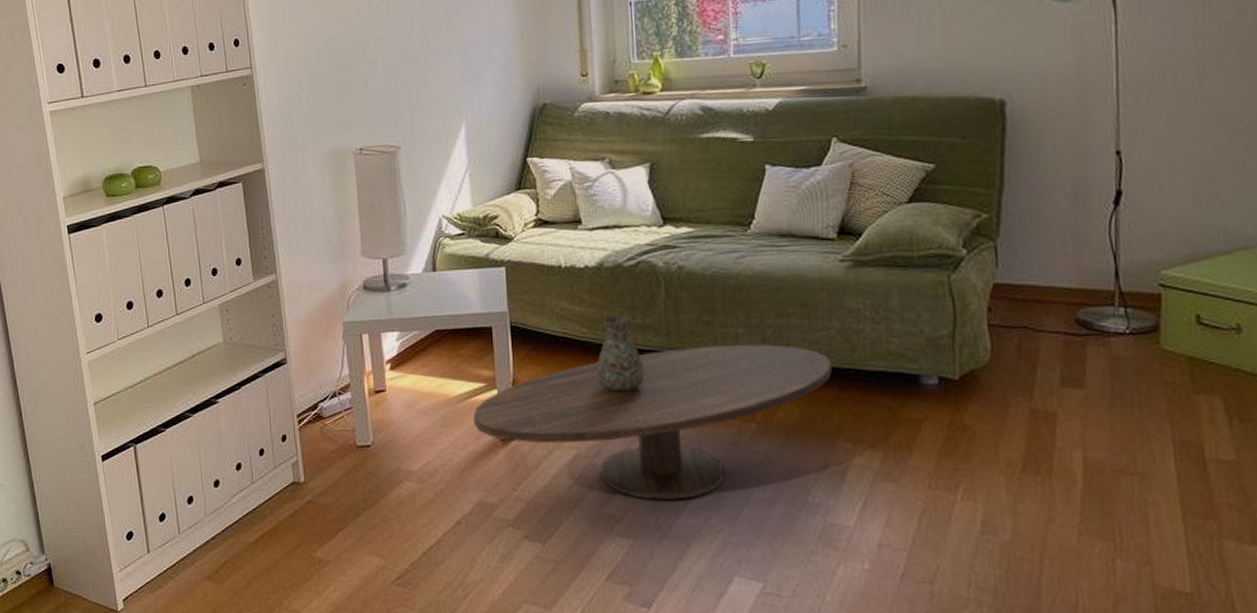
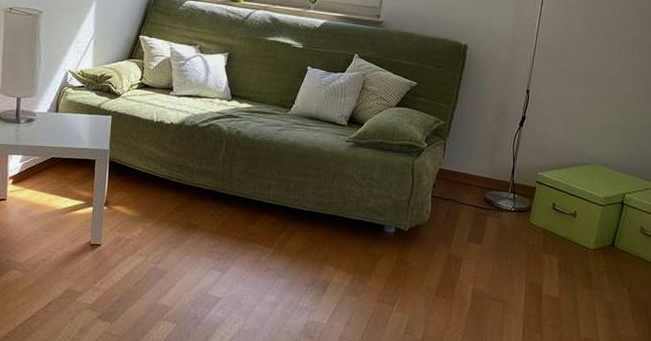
coffee table: present [473,344,832,500] -> none [72,190,329,298]
decorative vase: present [596,315,645,391] -> none [167,161,203,217]

